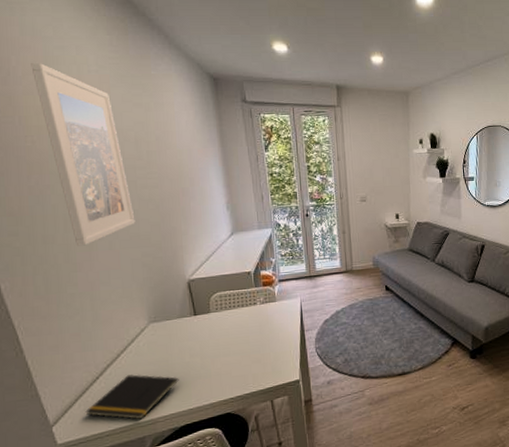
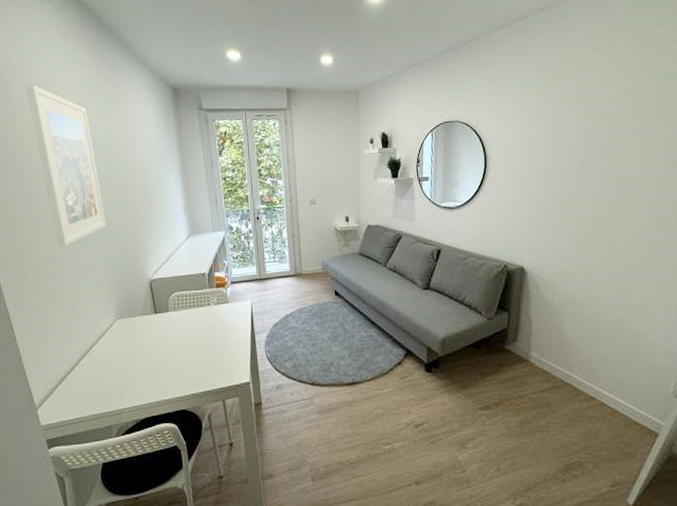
notepad: present [85,374,179,420] -> none [63,366,141,409]

